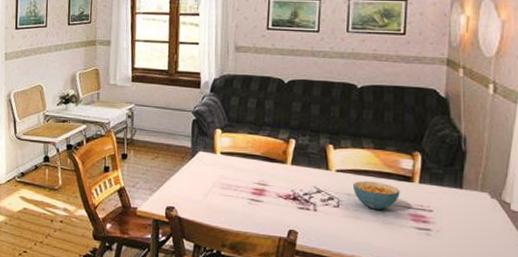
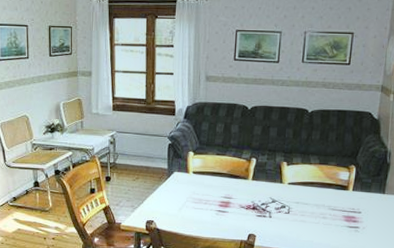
cereal bowl: present [352,181,400,210] -> none [300,191,338,214]

